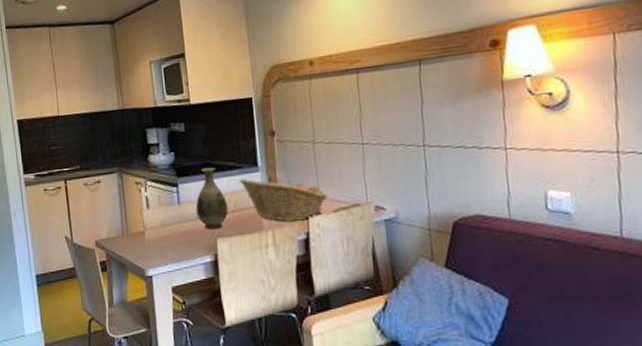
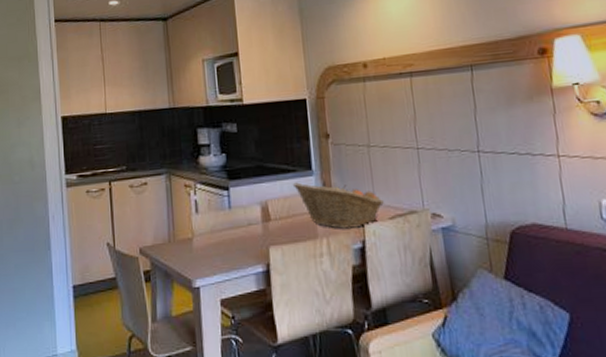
vase: present [195,167,229,230] -> none [247,170,282,237]

